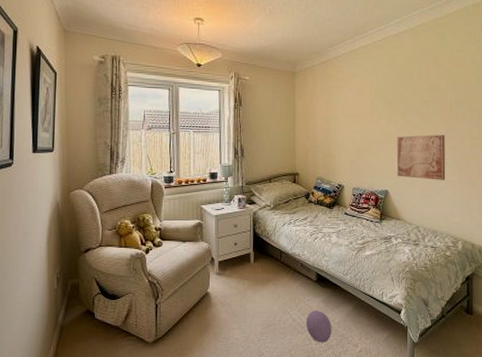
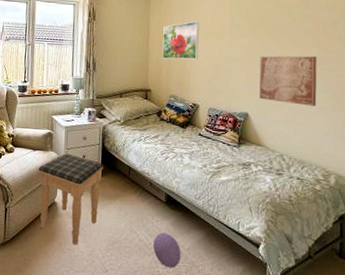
footstool: none [189,242,255,333] -> present [38,153,103,245]
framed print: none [308,105,342,143] -> present [162,21,200,60]

